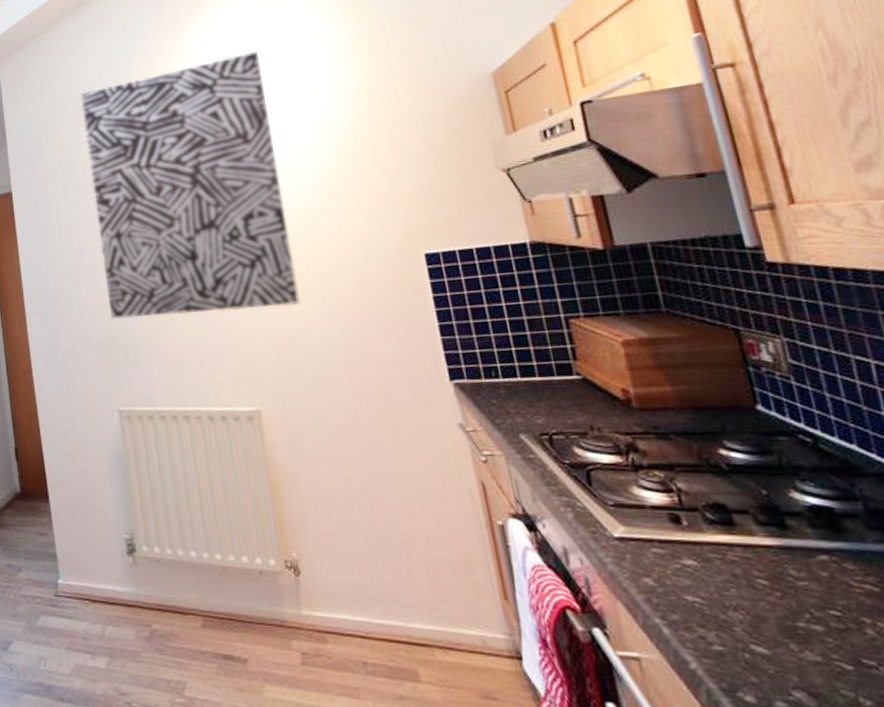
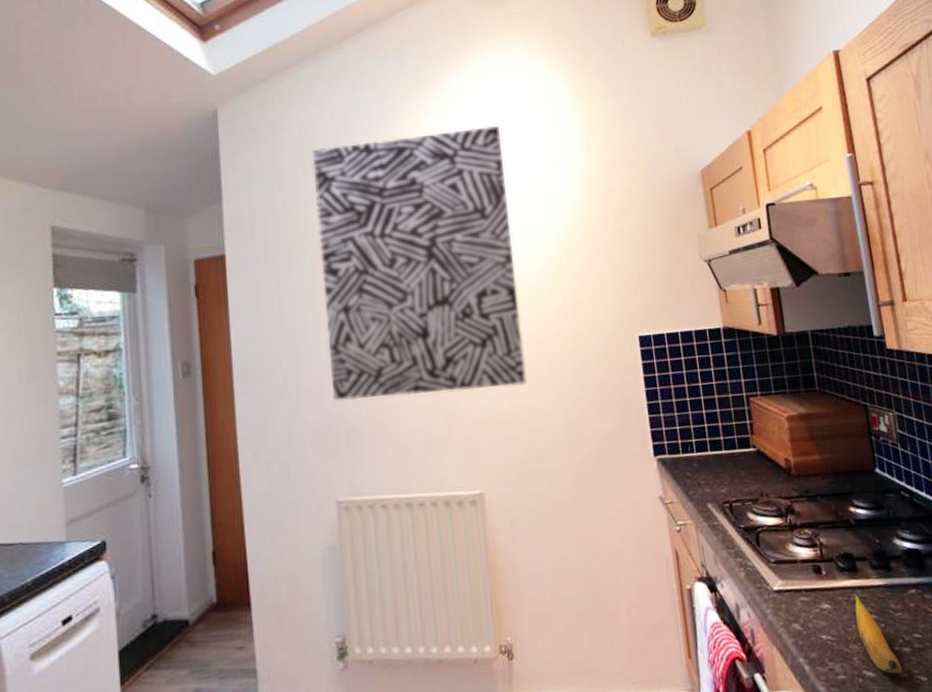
banana: none [731,551,813,655] -> present [854,592,903,674]

